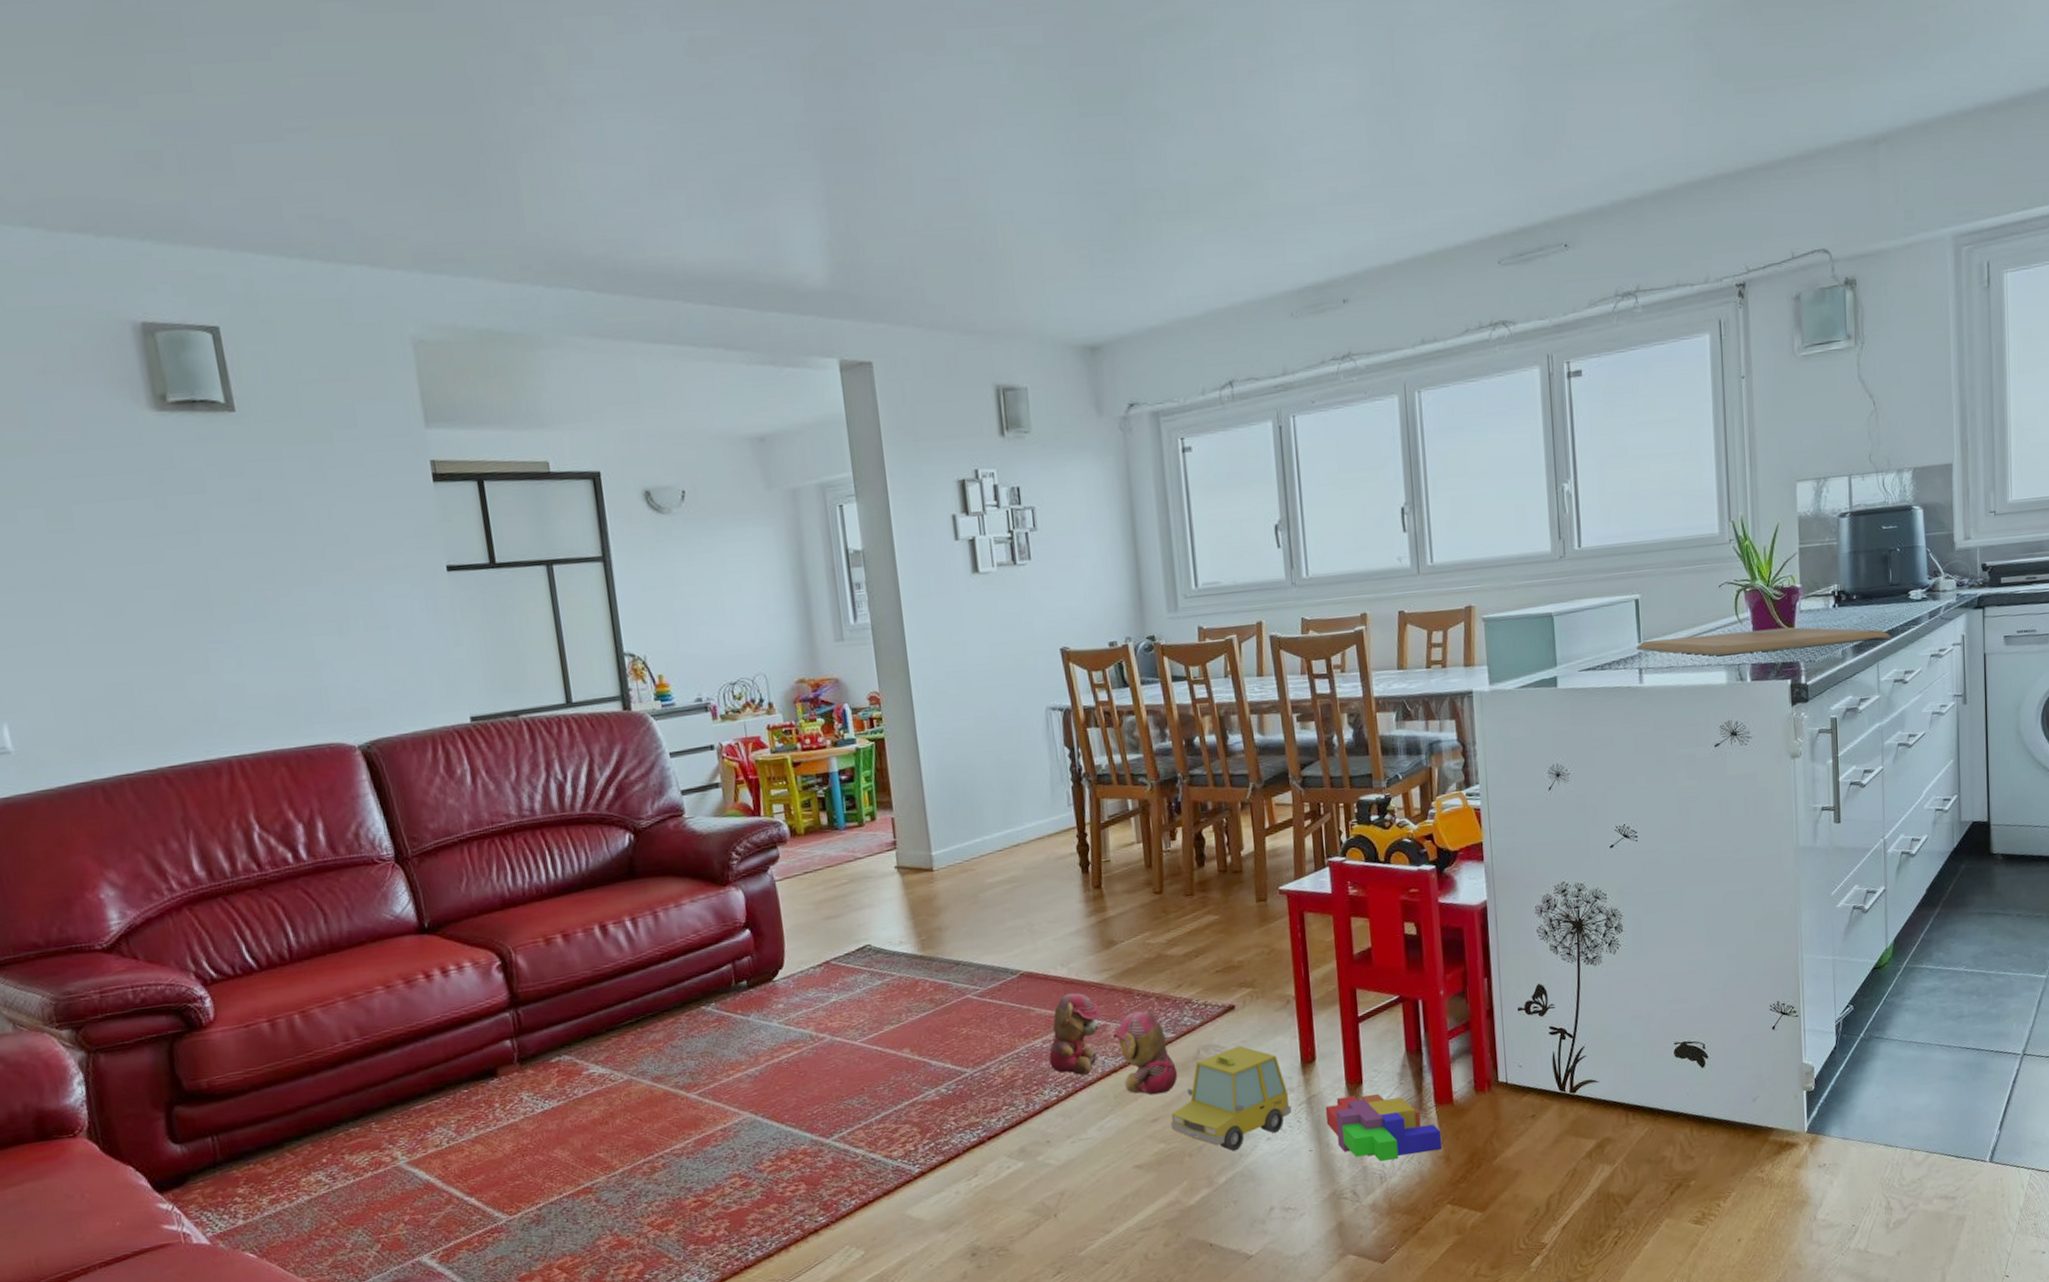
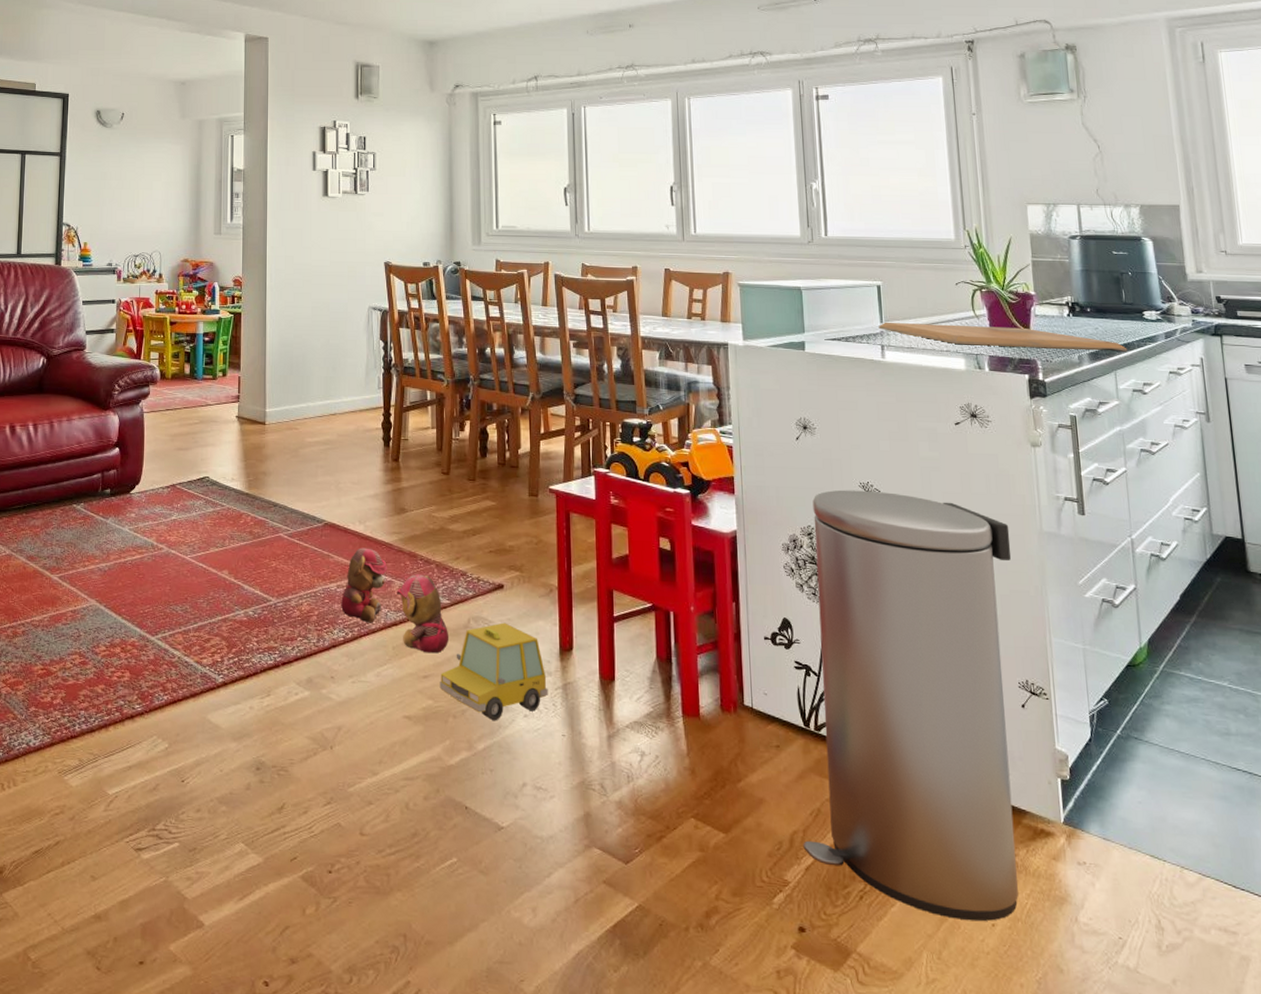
toy blocks: present [1325,1093,1443,1161] -> none [579,690,688,762]
pedal bin: none [1559,831,1767,1243] -> present [803,490,1018,921]

